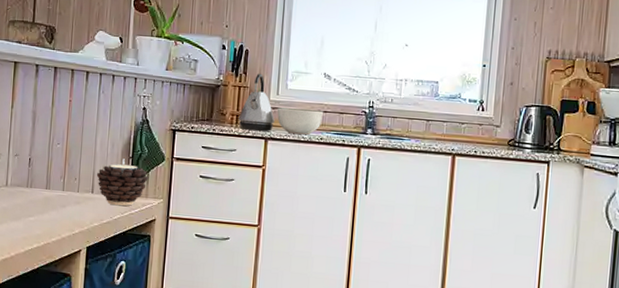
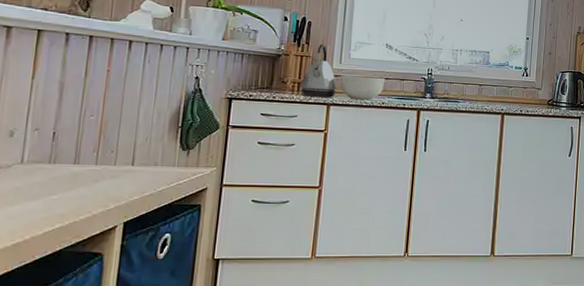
candle: present [96,159,149,206] -> none [138,128,201,177]

